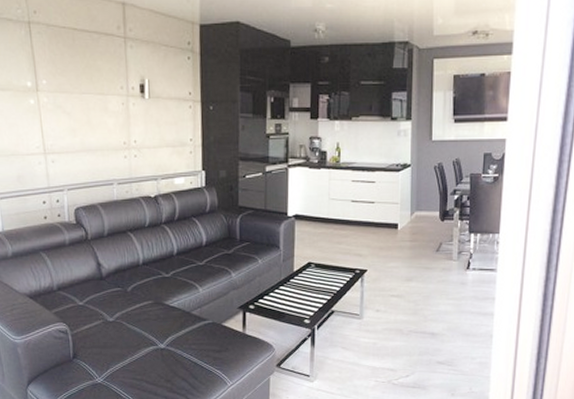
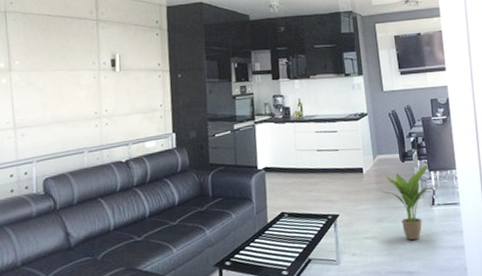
potted plant: none [413,225,477,303] -> present [380,164,438,241]

